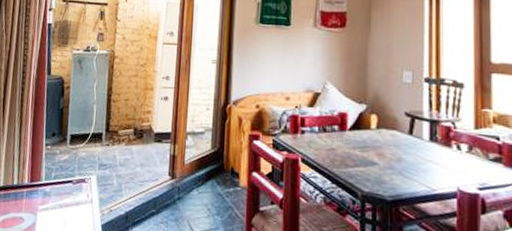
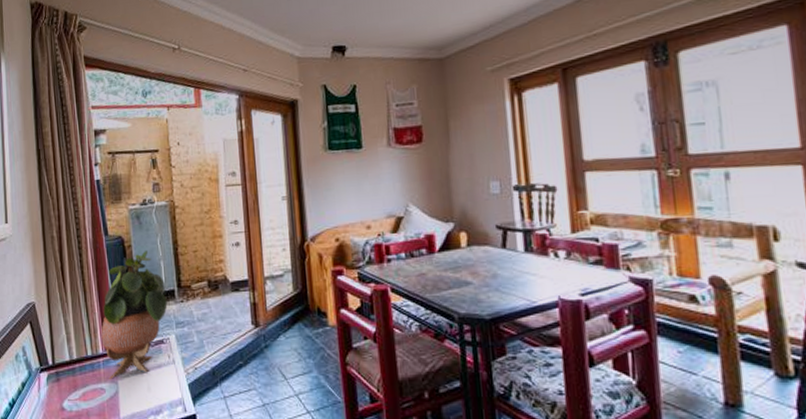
potted plant: none [28,92,95,210] -> present [101,249,168,379]

